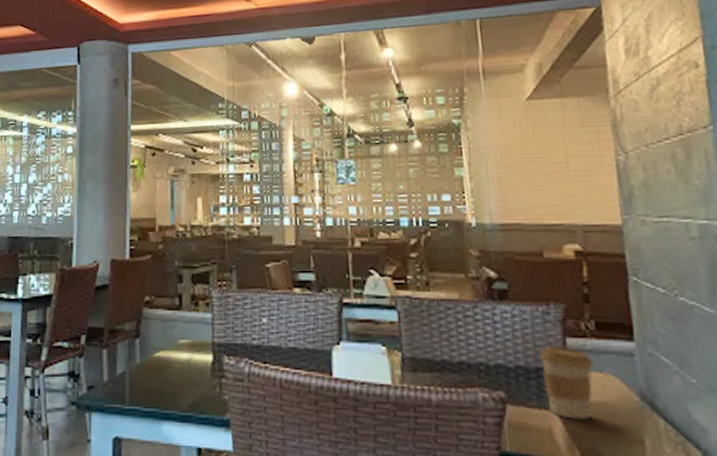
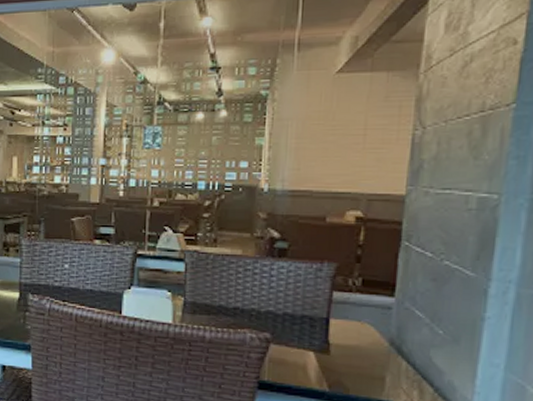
coffee cup: present [540,345,594,420] -> none [306,297,354,359]

